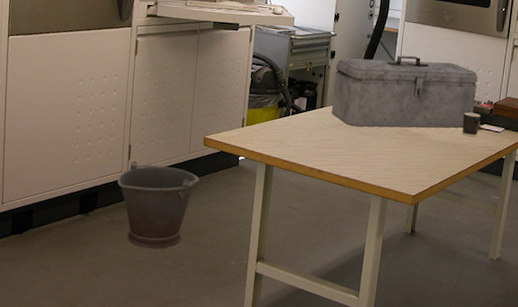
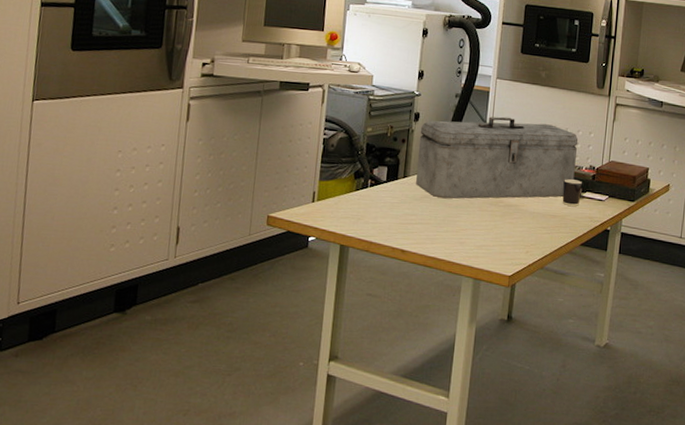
bucket: present [117,160,200,249] -> none [162,245,262,351]

